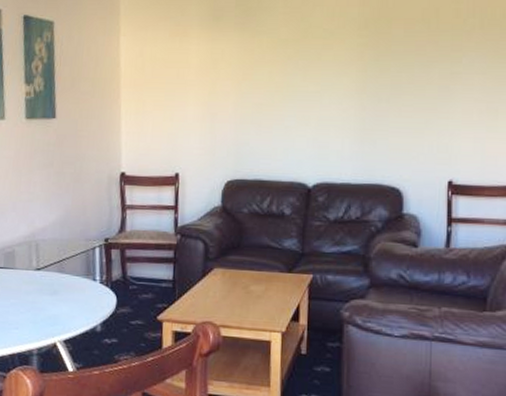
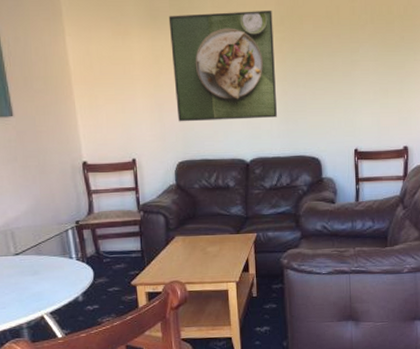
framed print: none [231,12,355,136] -> present [168,11,278,122]

